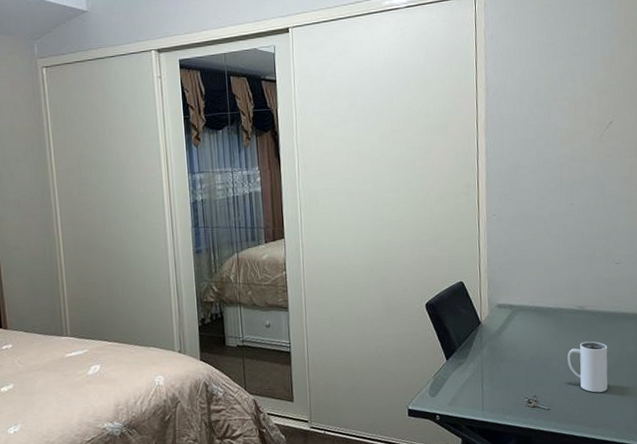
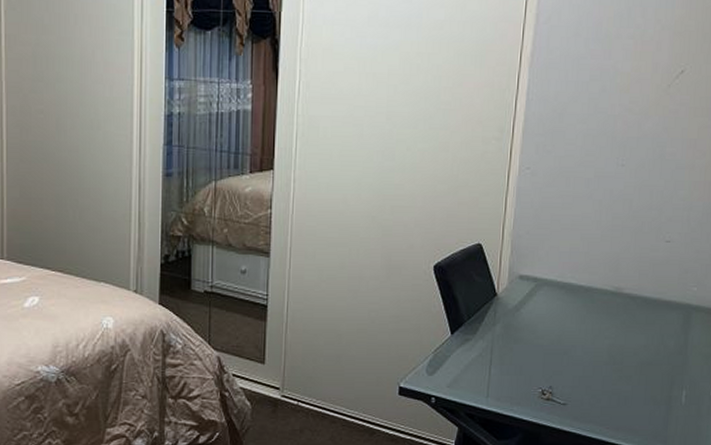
mug: present [567,341,608,393] -> none [594,330,643,391]

